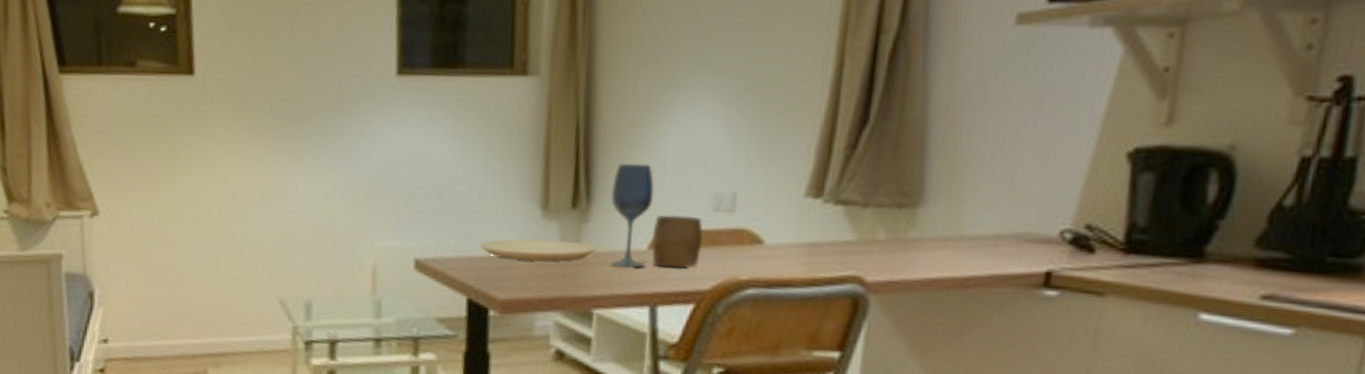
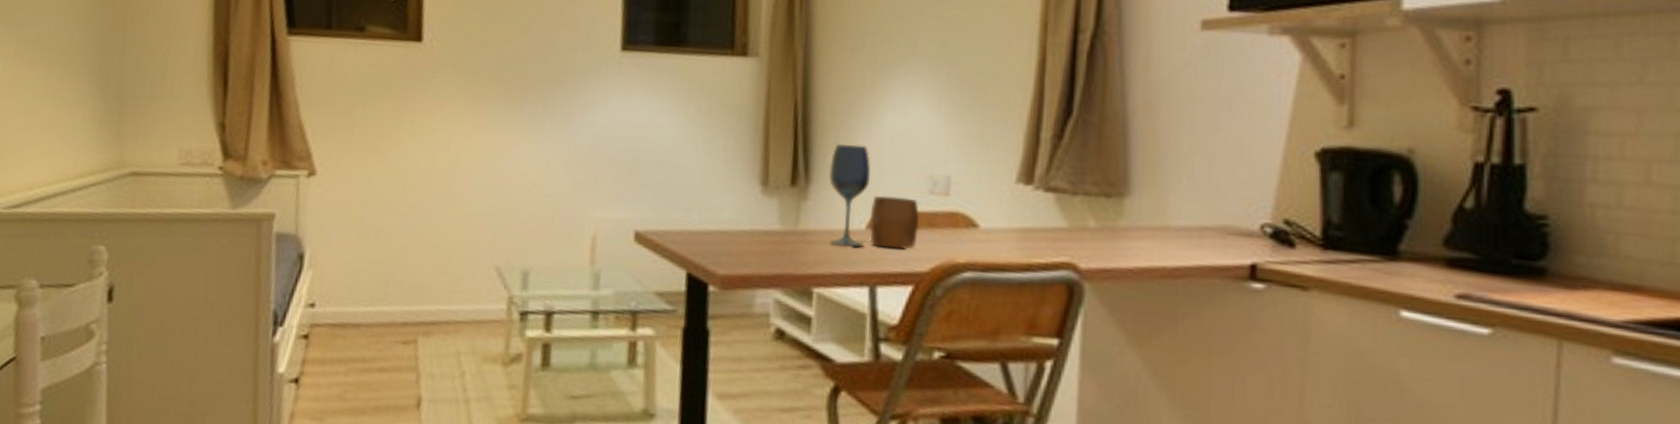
plate: present [480,239,597,262] -> none [700,214,816,239]

